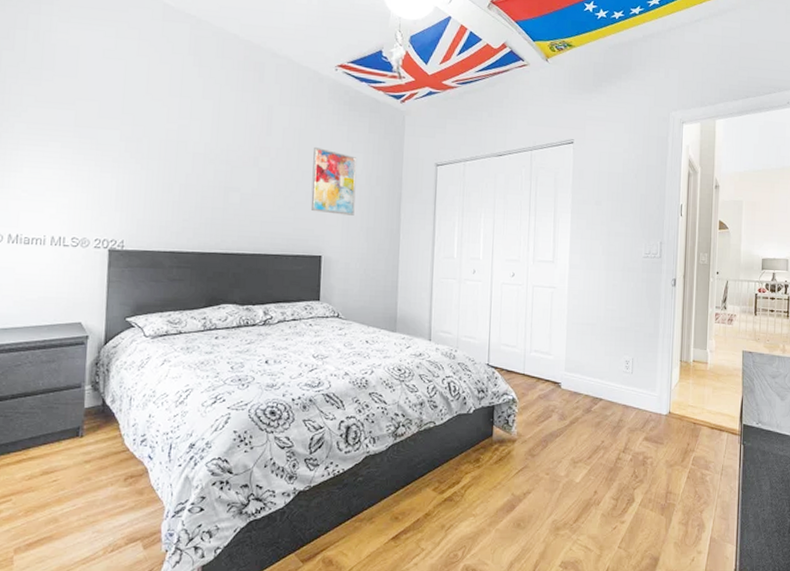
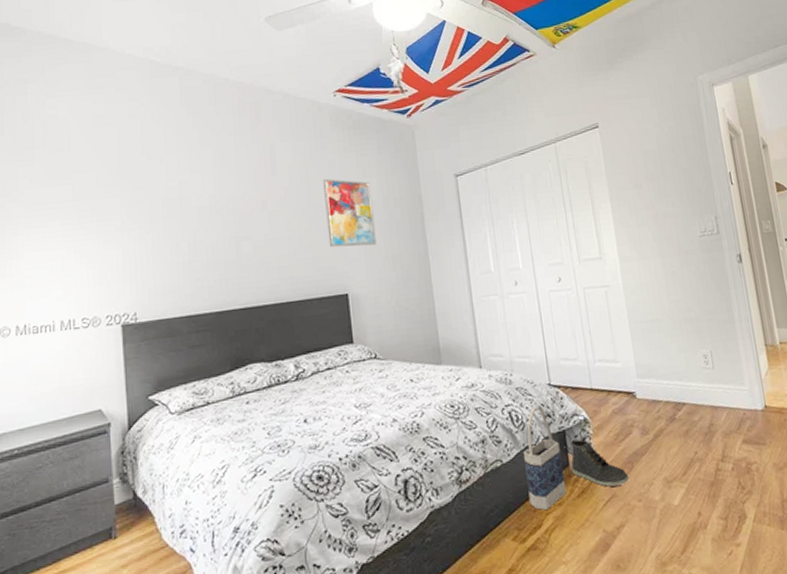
bag: none [453,382,487,469] -> present [524,407,567,510]
sneaker: none [494,415,542,459] -> present [571,439,629,487]

